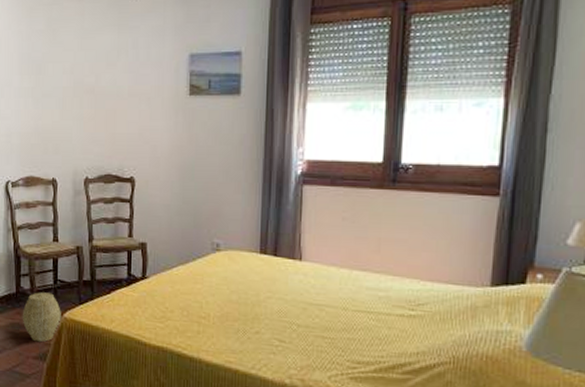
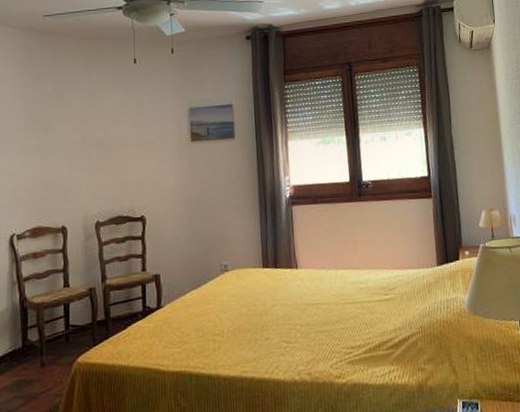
woven basket: present [22,292,61,343] -> none [29,340,74,396]

